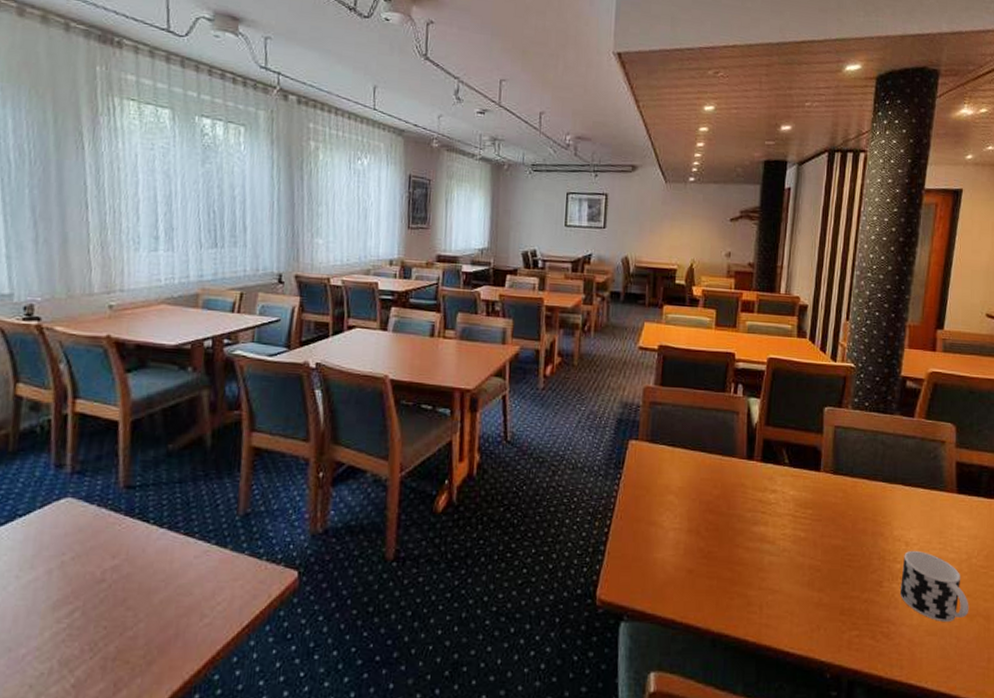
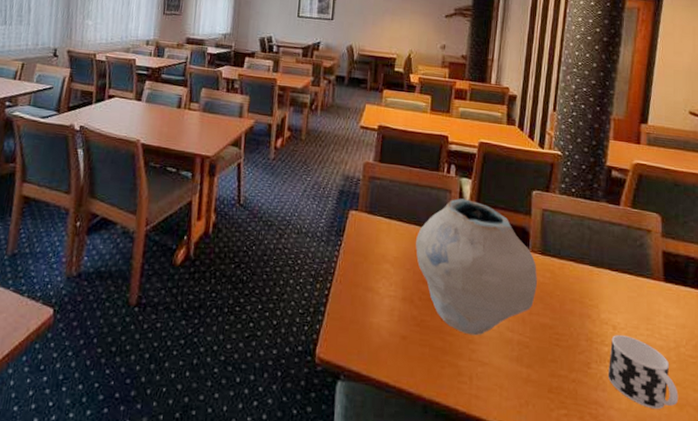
vase: none [701,420,830,563] -> present [416,198,538,336]

